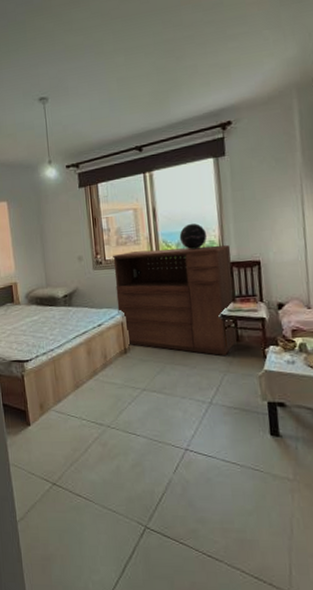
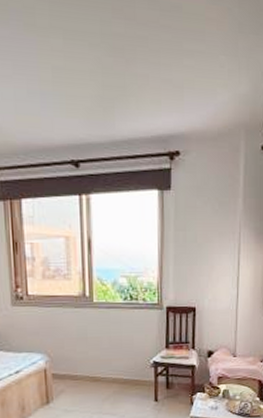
dresser: present [113,245,238,355] -> none [37,287,169,403]
decorative globe: present [179,223,207,250] -> none [116,260,146,291]

